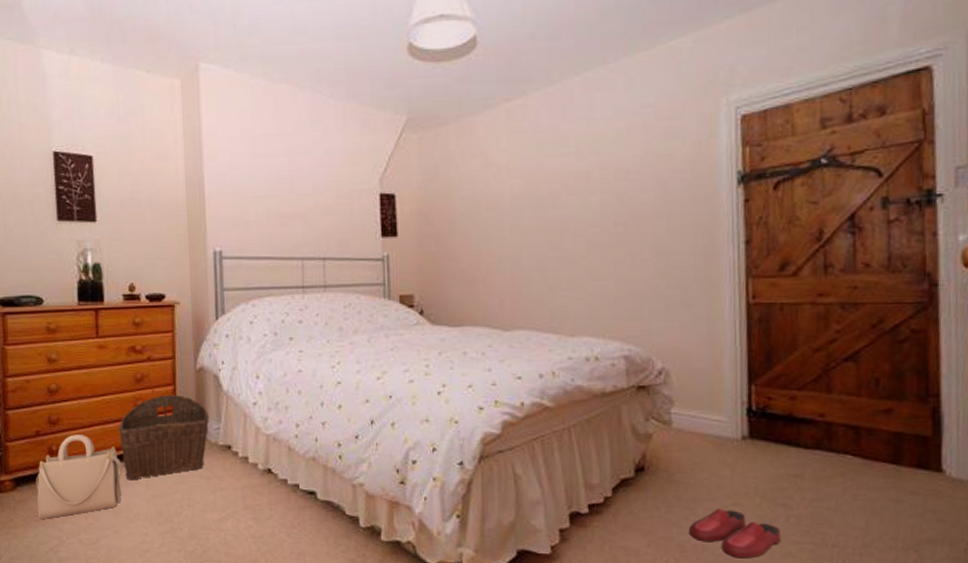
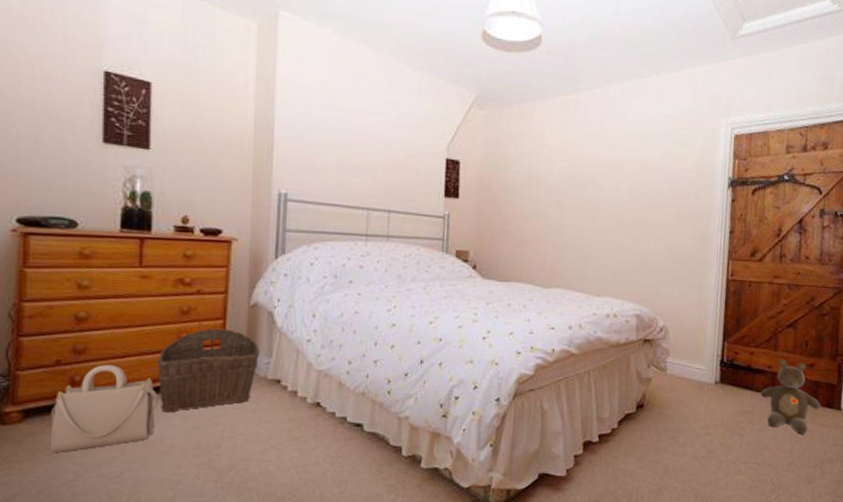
slippers: present [689,508,781,559] -> none [672,437,736,476]
teddy bear: none [811,403,909,505] -> present [760,359,821,434]

